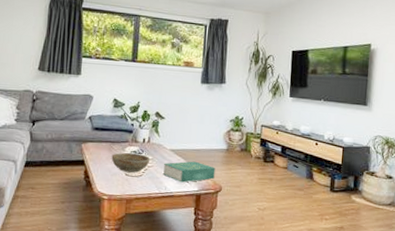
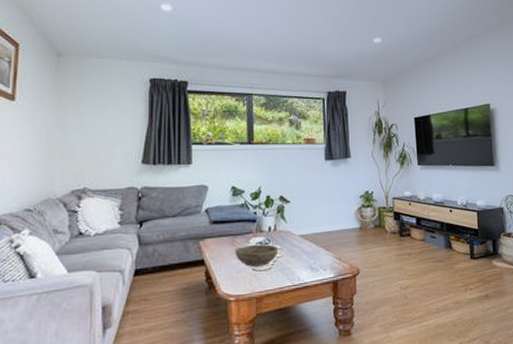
book: present [162,161,215,183] -> none [293,245,351,270]

